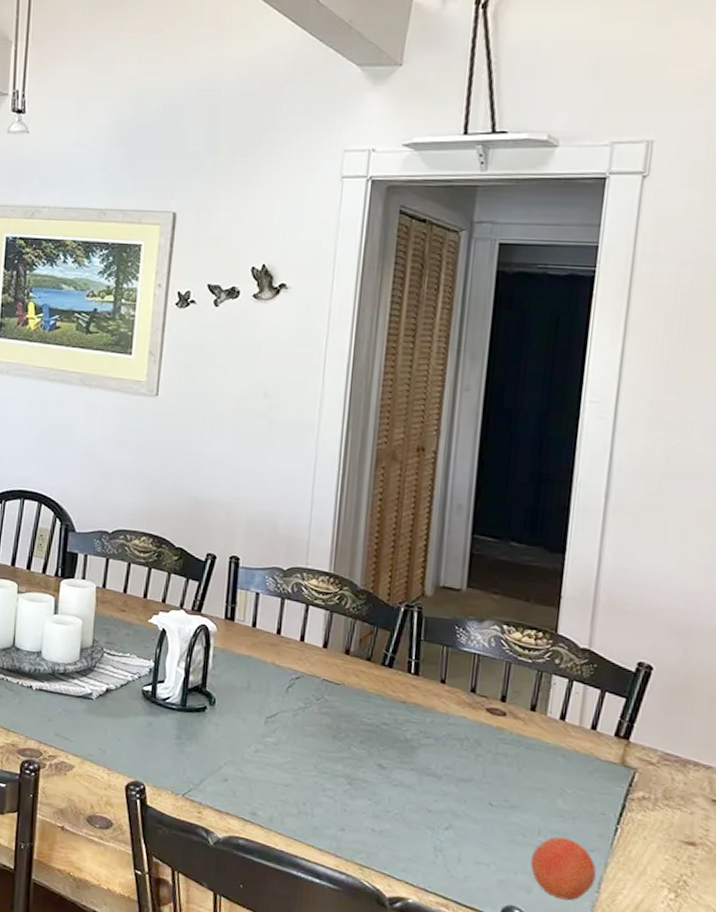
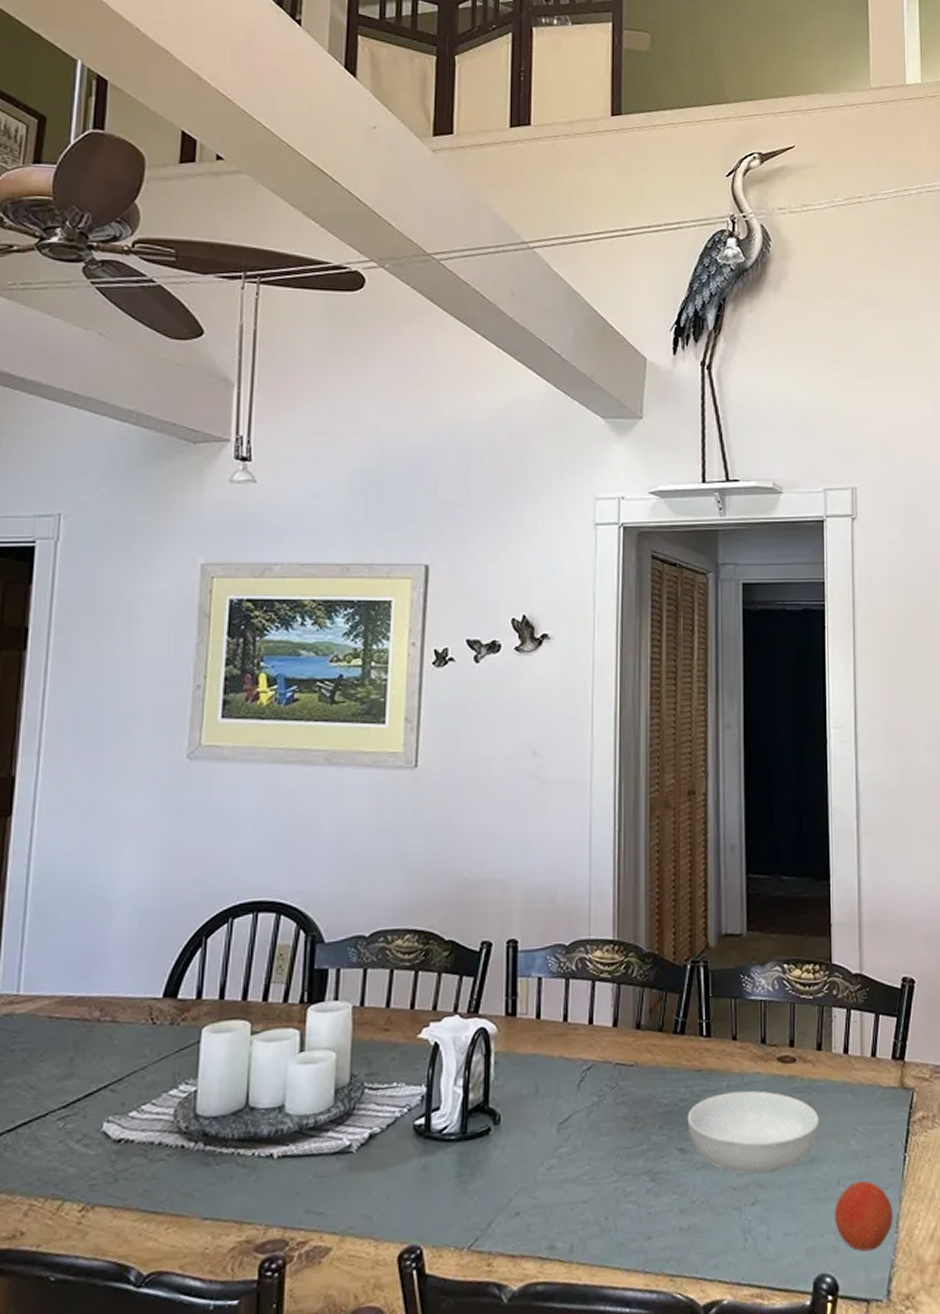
serving bowl: none [387,727,525,808] -> present [687,1090,819,1175]

